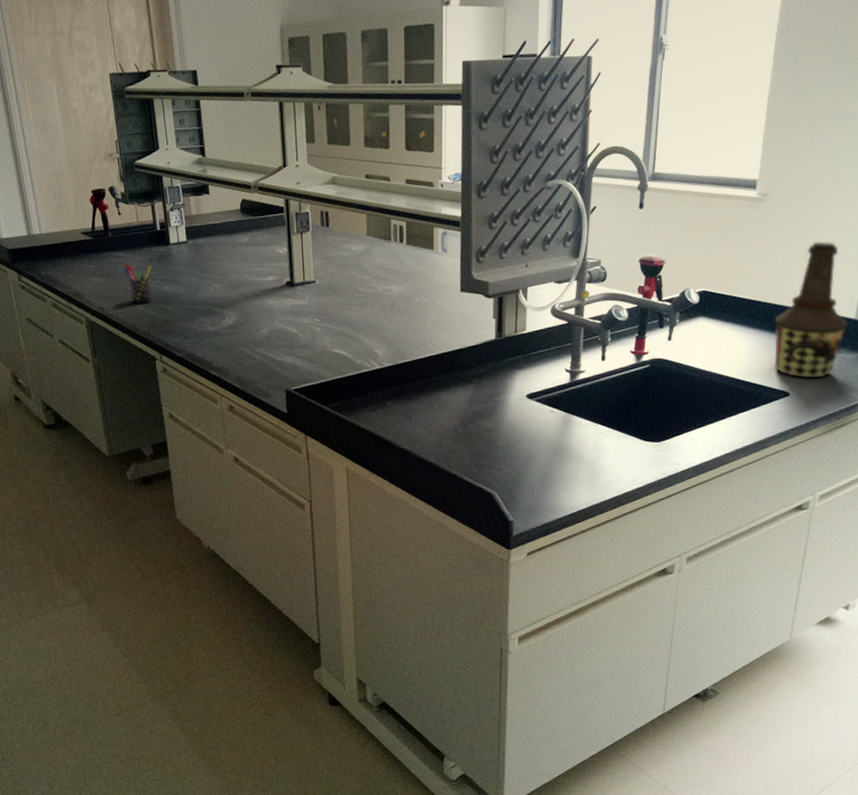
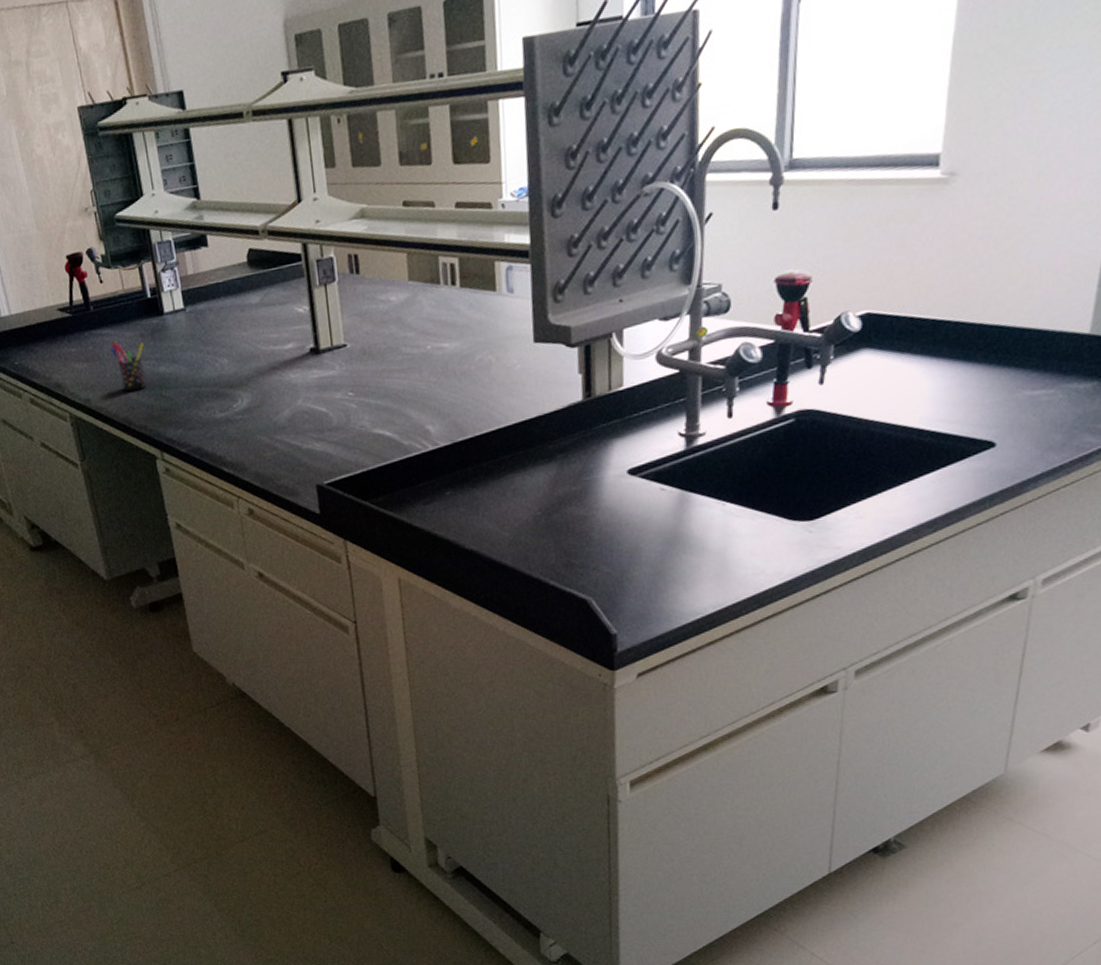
bottle: present [774,241,848,379] -> none [971,229,1079,421]

